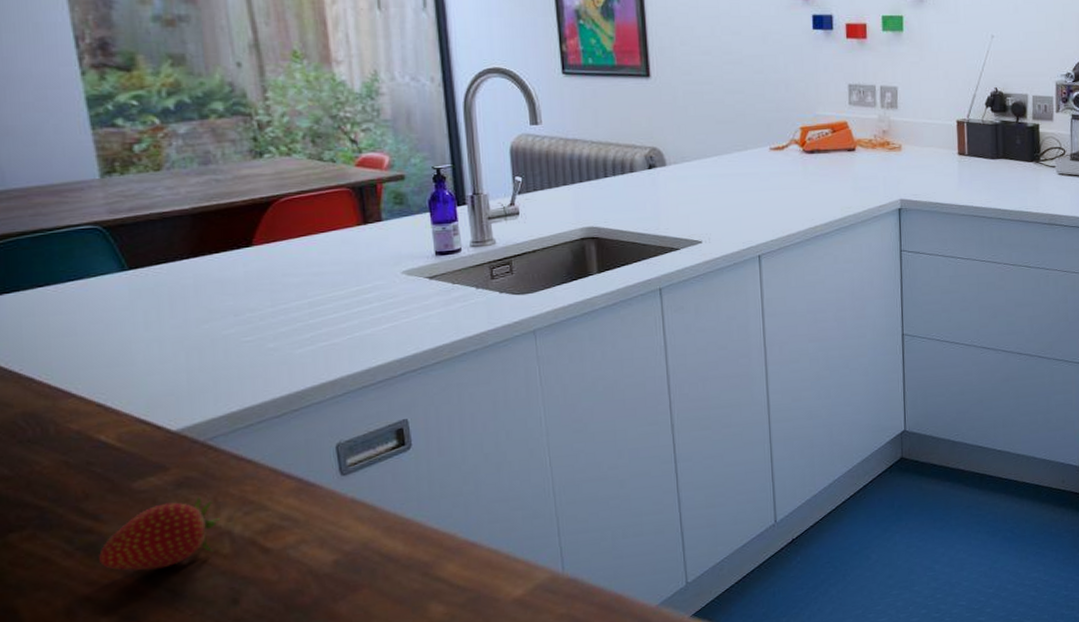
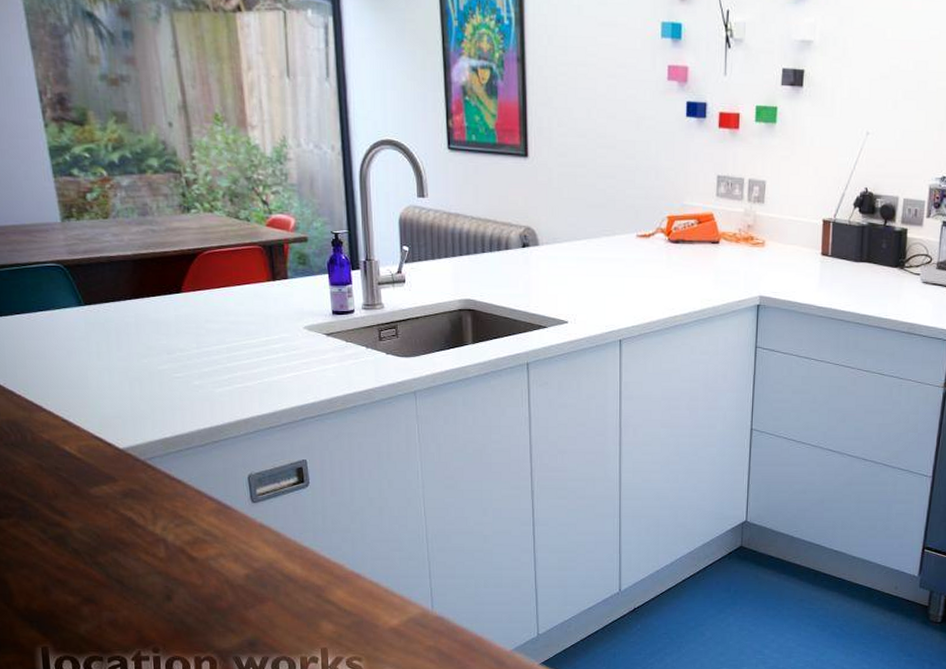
fruit: present [99,497,220,571] -> none [66,507,157,563]

